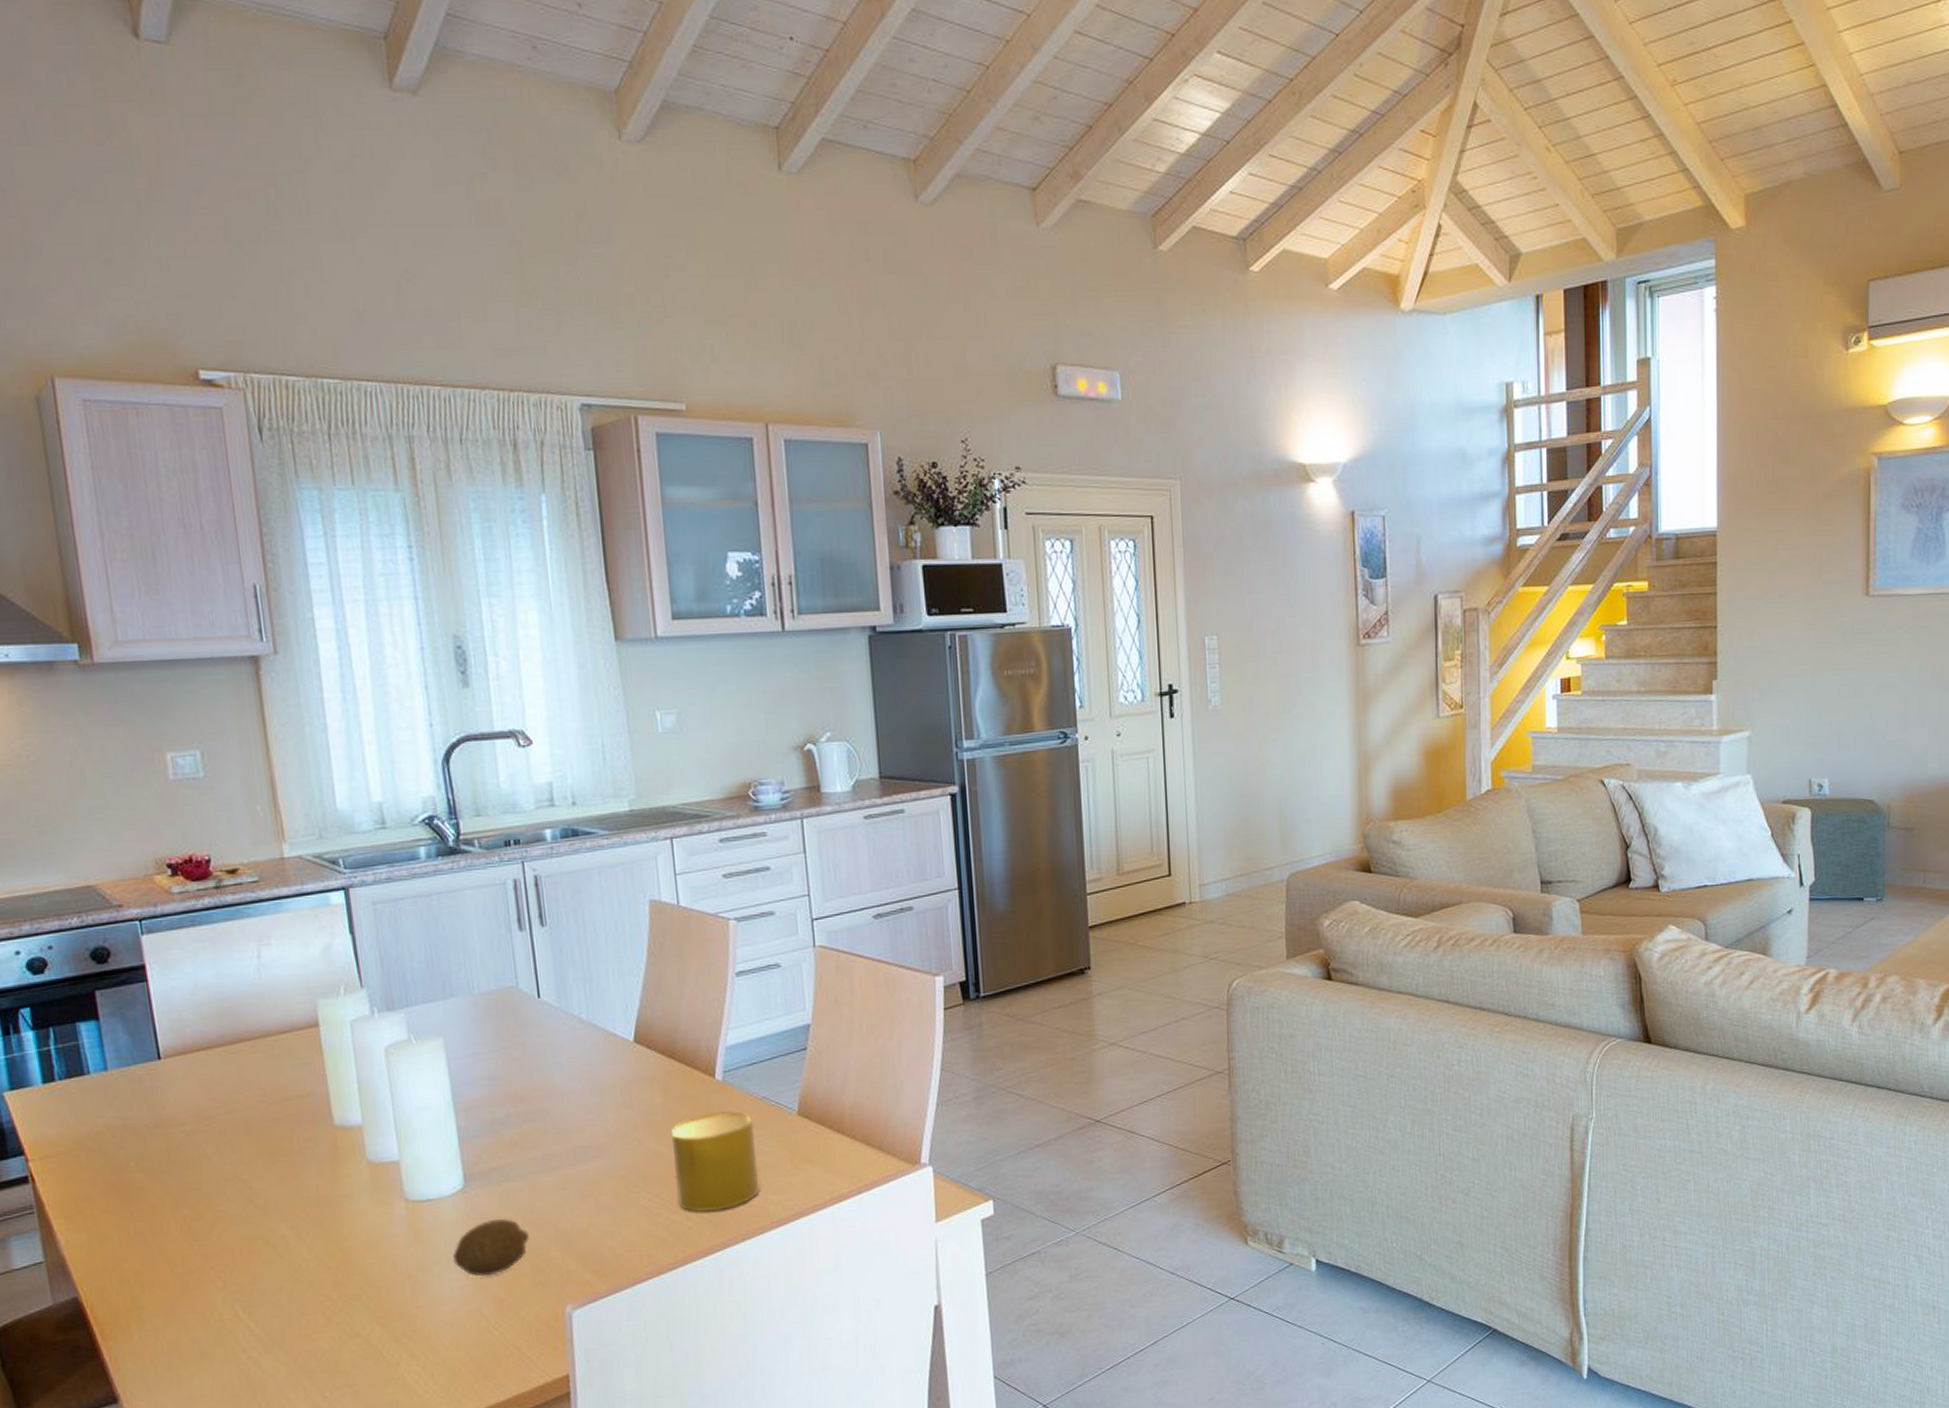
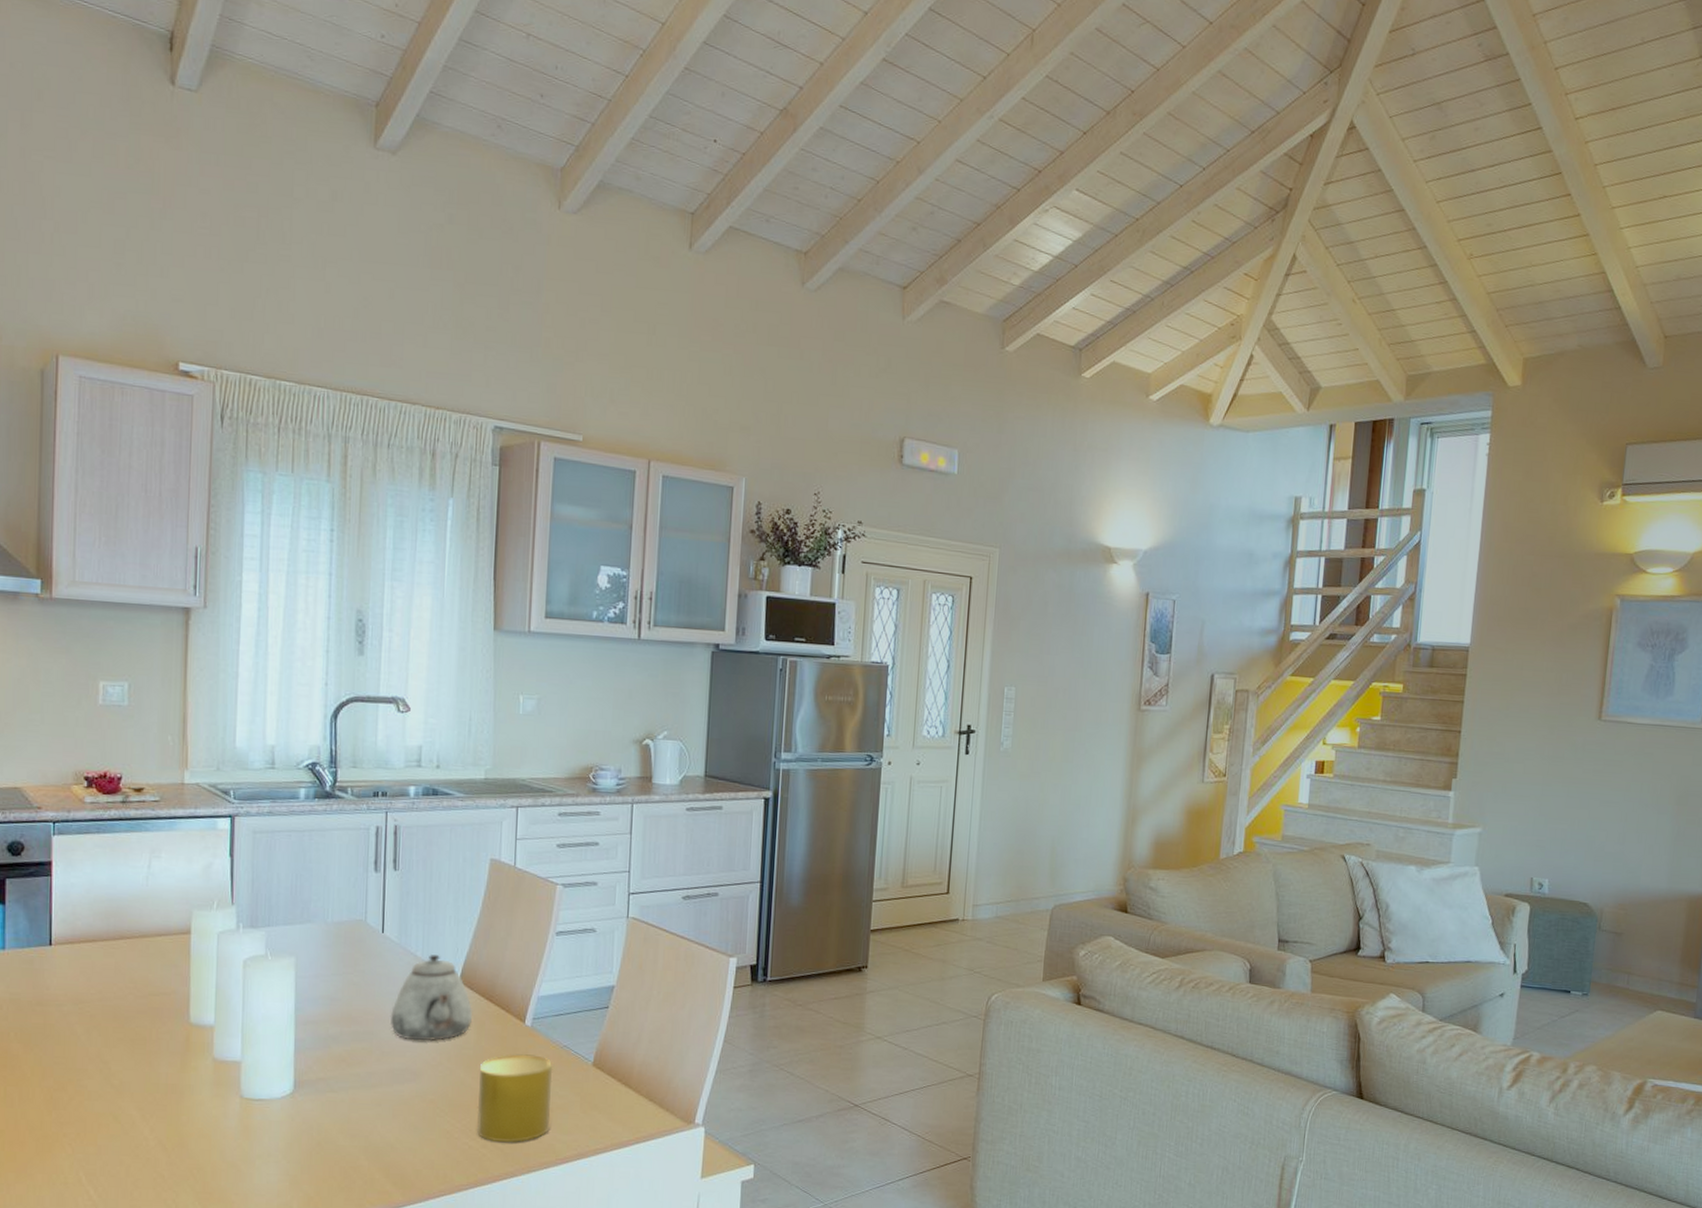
fruit: present [452,1218,530,1277] -> none [273,1124,344,1175]
teapot: none [561,1015,655,1113] -> present [390,955,473,1042]

